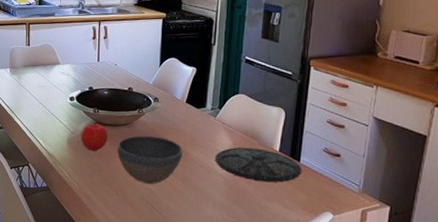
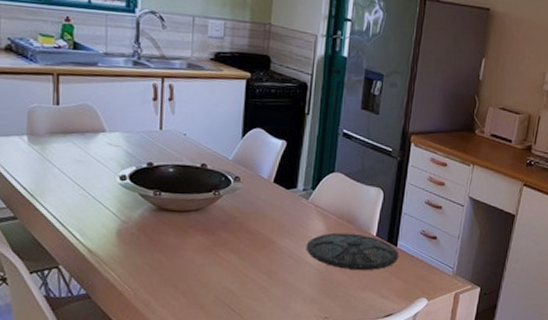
fruit: present [81,122,108,152] -> none [135,208,174,245]
bowl: present [117,135,183,184] -> none [185,222,269,281]

